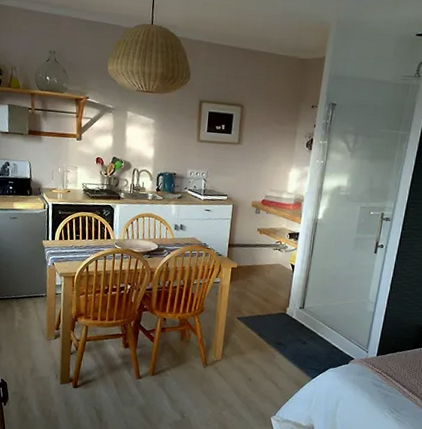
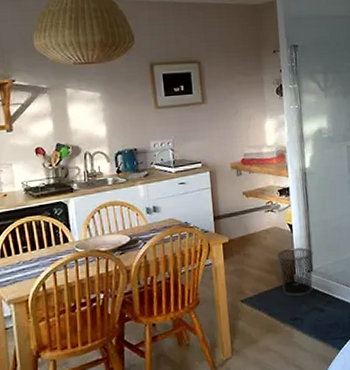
waste bin: none [274,285,308,327] -> present [277,247,313,297]

